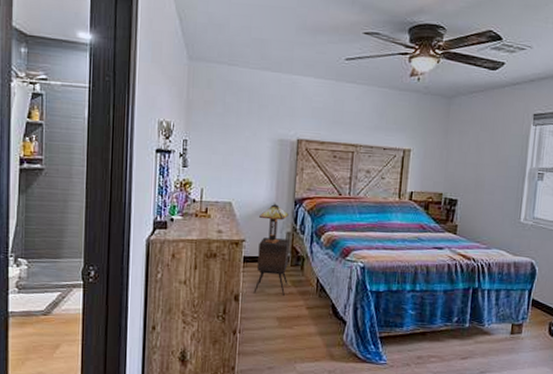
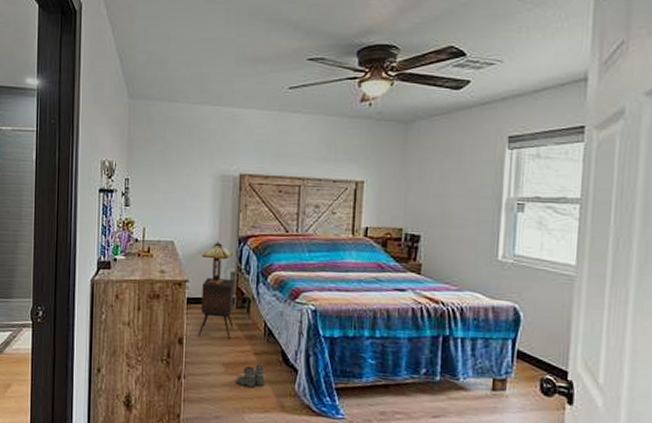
boots: none [288,317,316,340] -> present [235,364,265,388]

